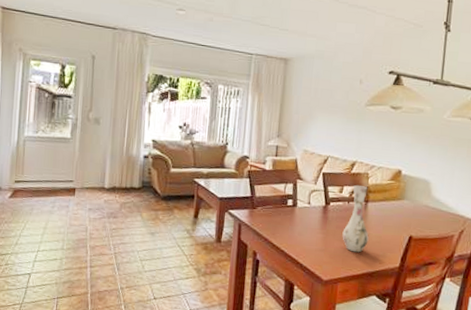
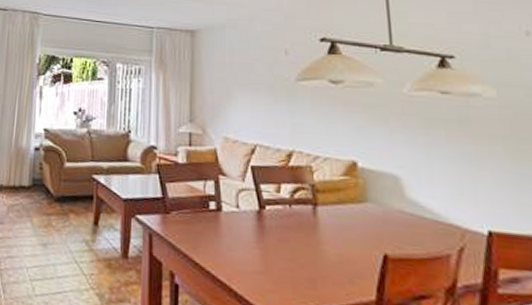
vase: present [342,185,369,253] -> none [287,182,325,278]

